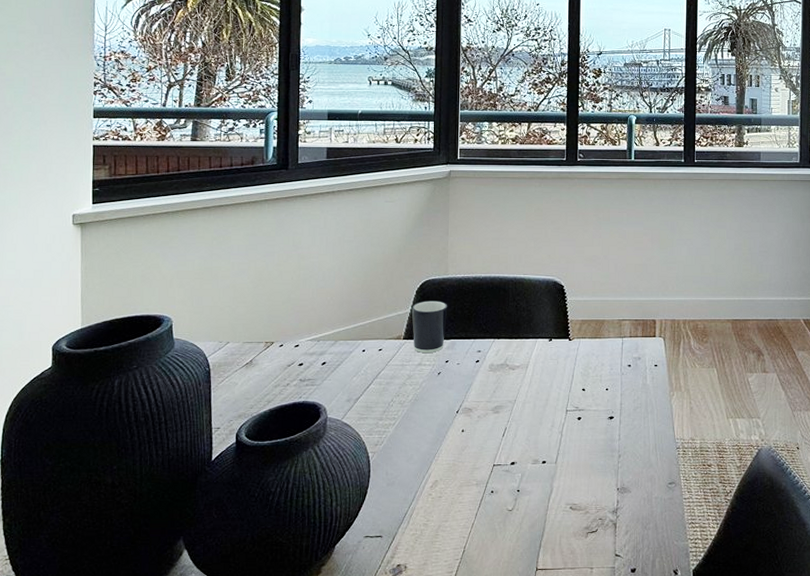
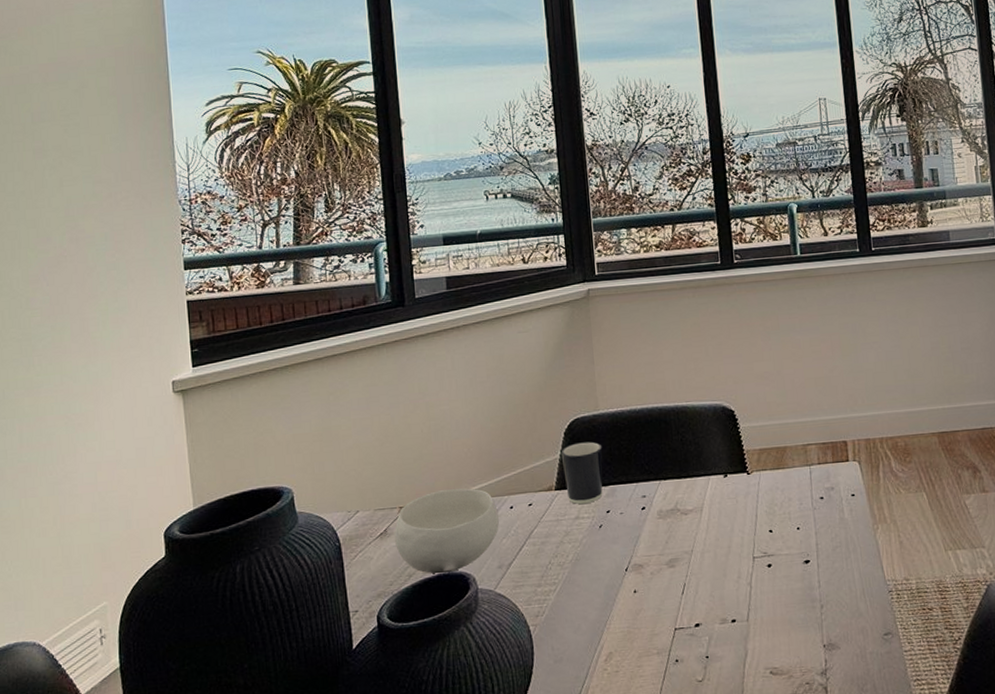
bowl: none [259,331,352,402] -> present [395,488,499,574]

